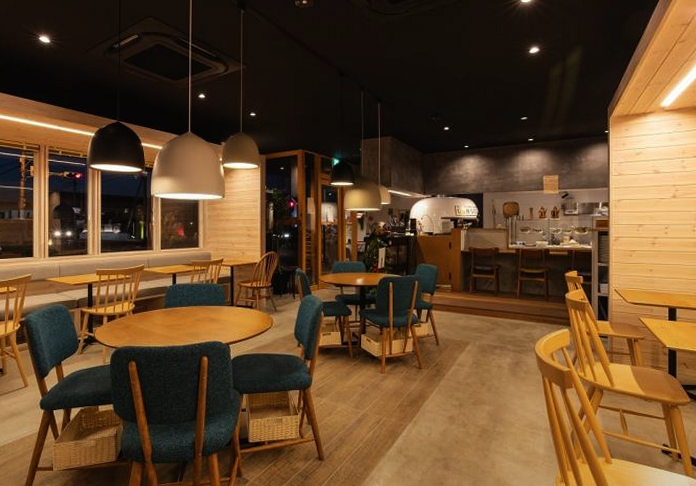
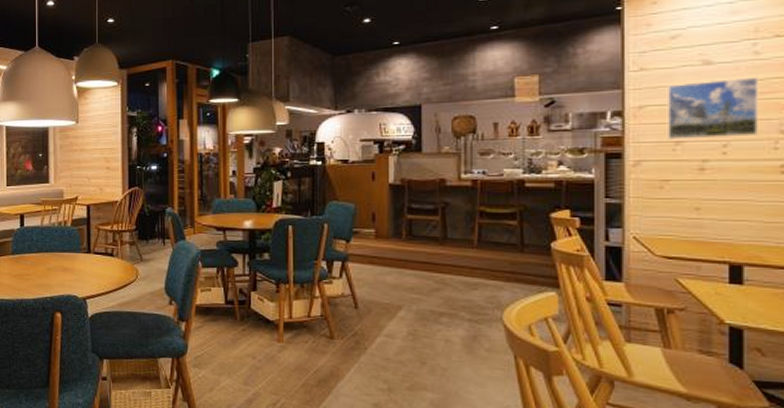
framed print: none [634,183,685,223] -> present [666,76,760,140]

